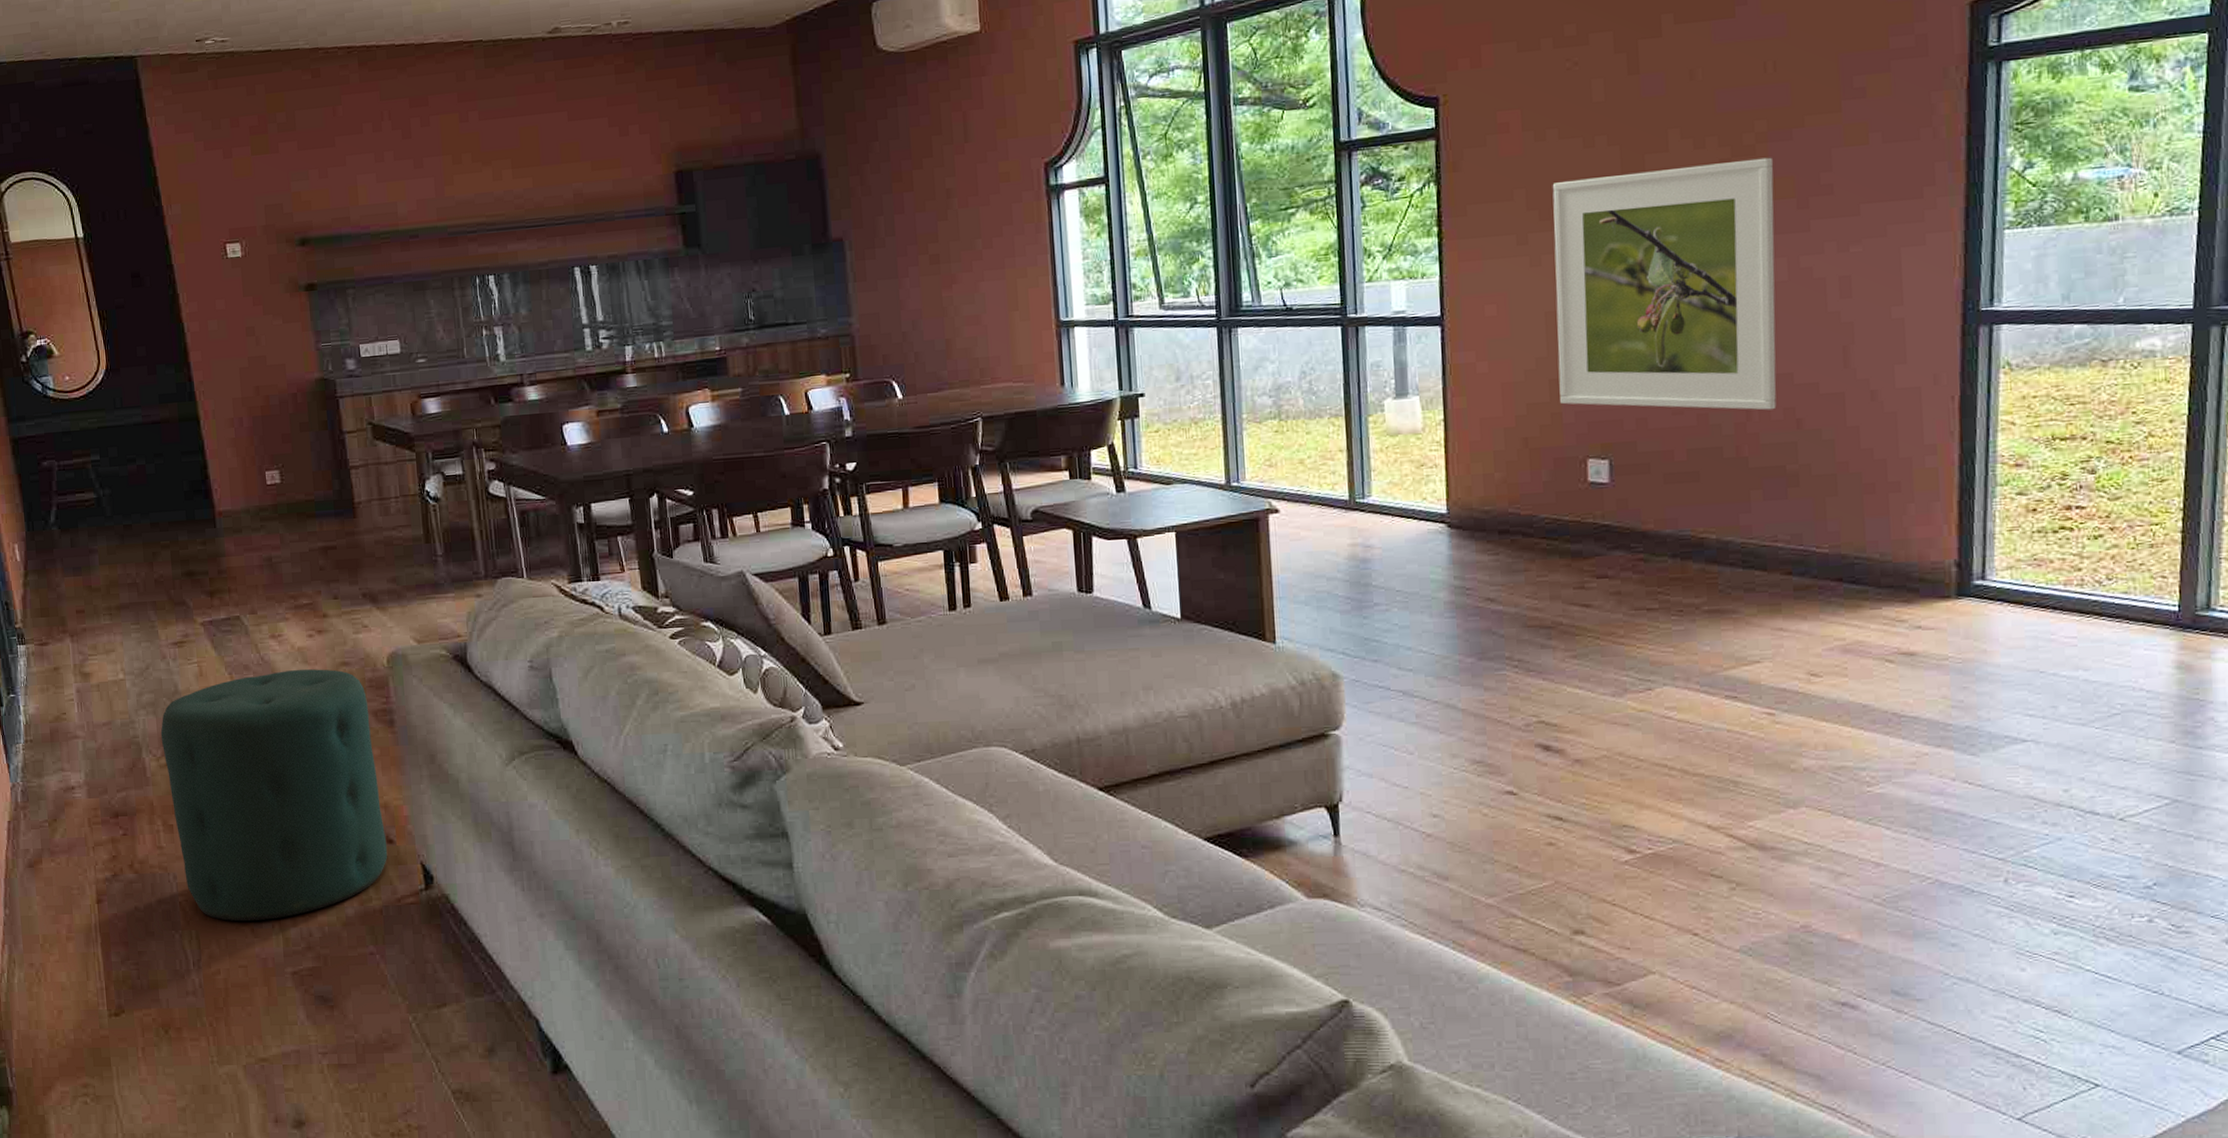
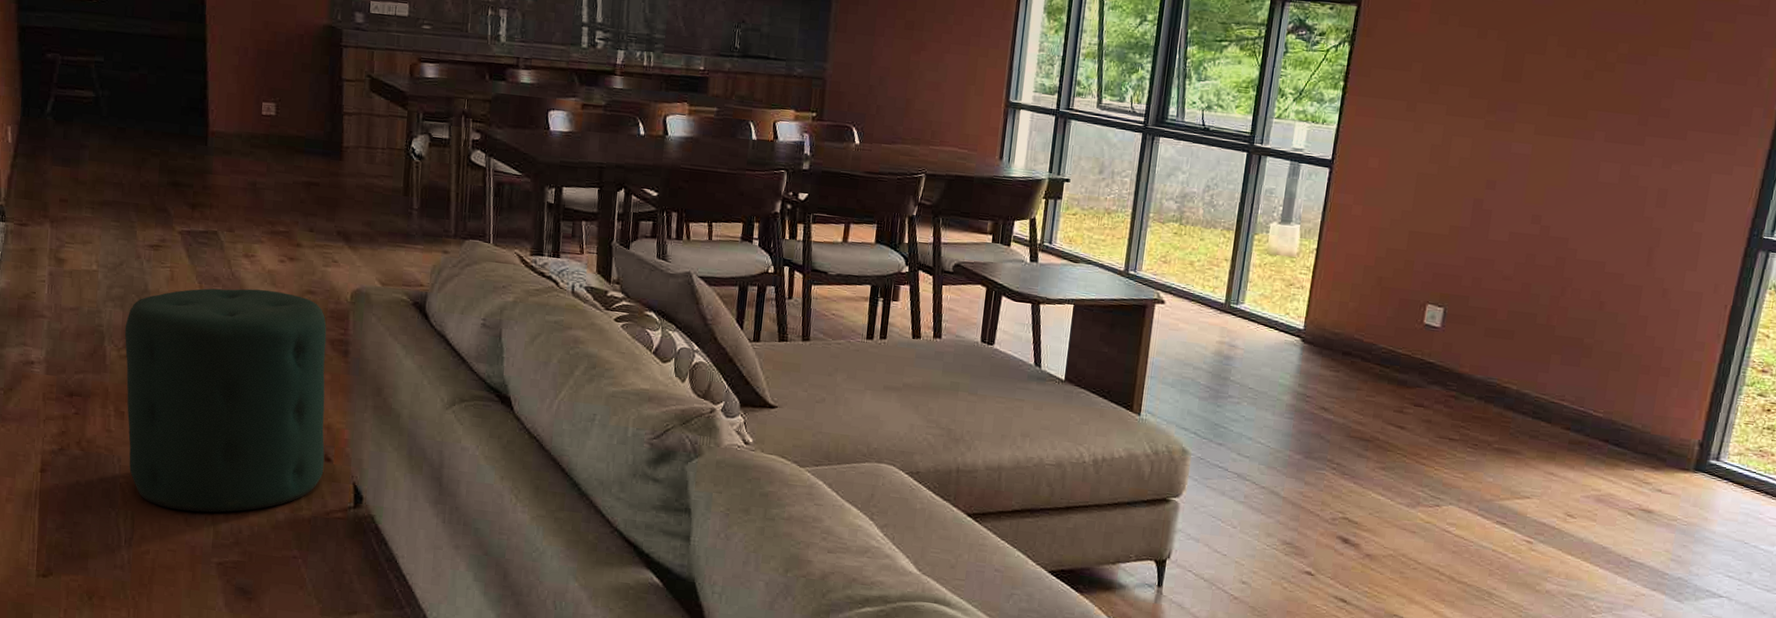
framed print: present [1552,157,1777,410] -> none [1414,63,1628,290]

